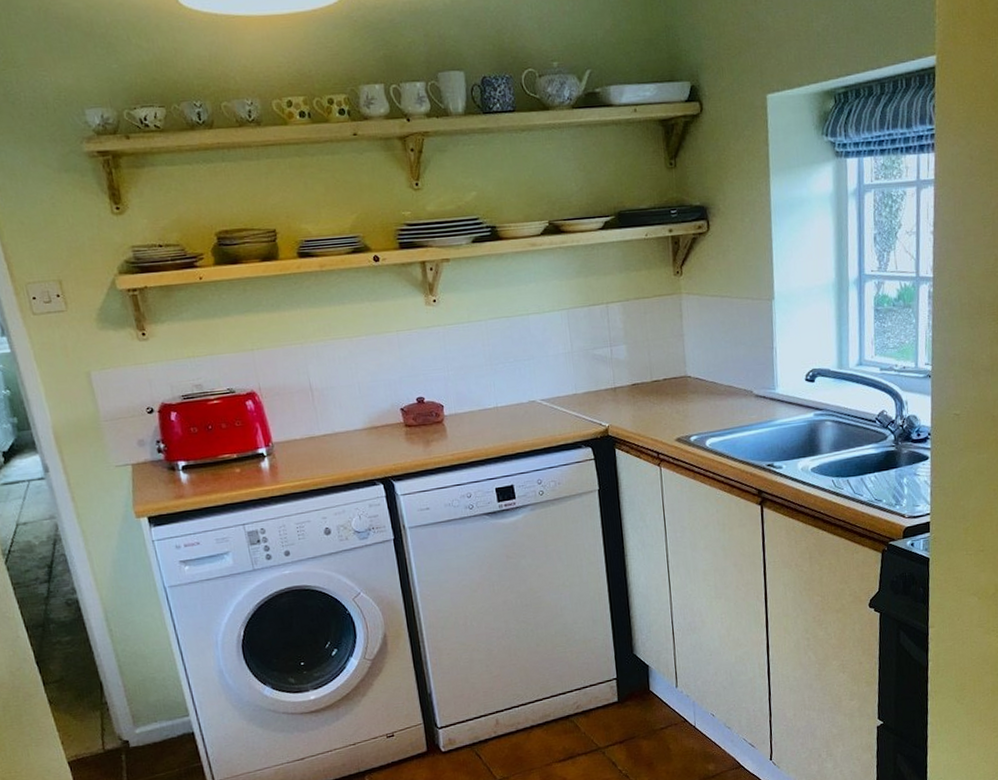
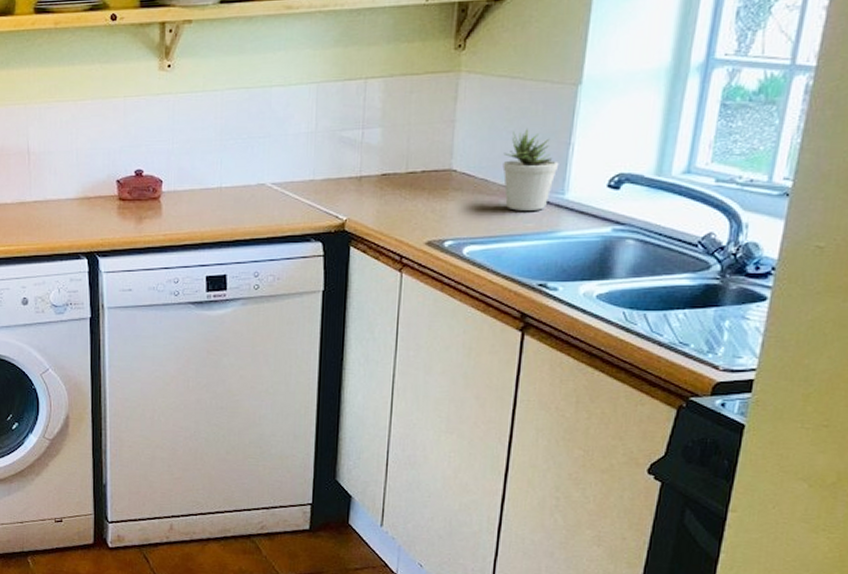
potted plant: none [725,338,768,406] -> present [502,129,559,211]

